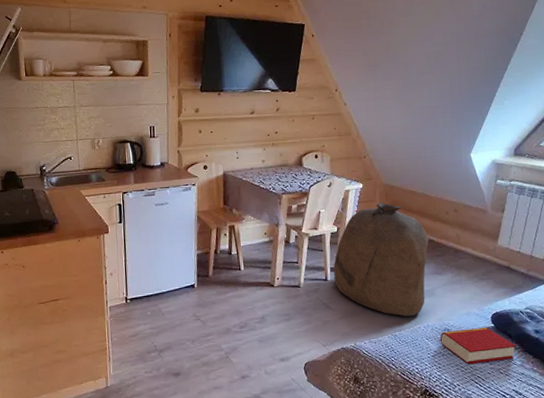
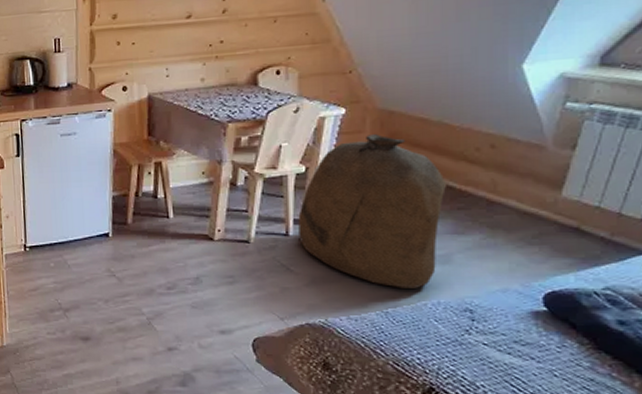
book: present [440,327,516,365] -> none [456,311,584,361]

